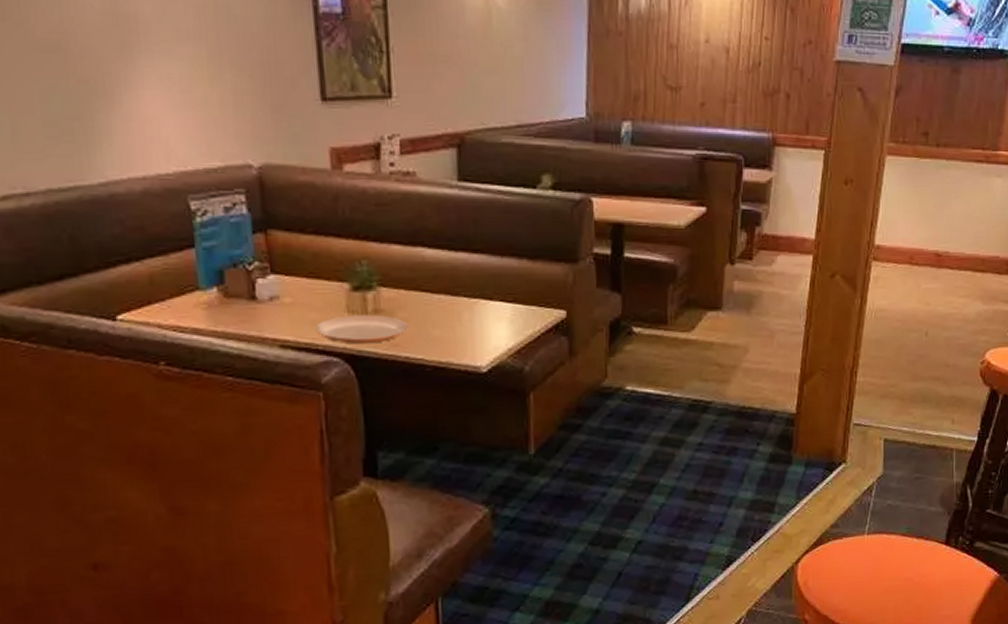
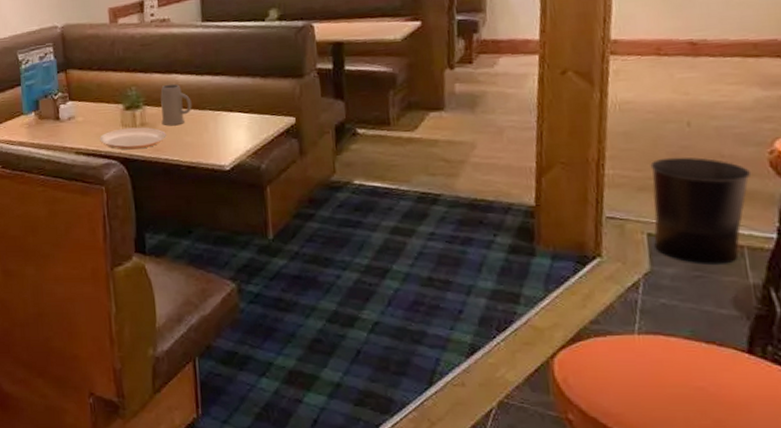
beer mug: none [401,259,442,315] -> present [160,83,192,126]
waste bin: none [888,365,967,467] -> present [650,157,752,264]

